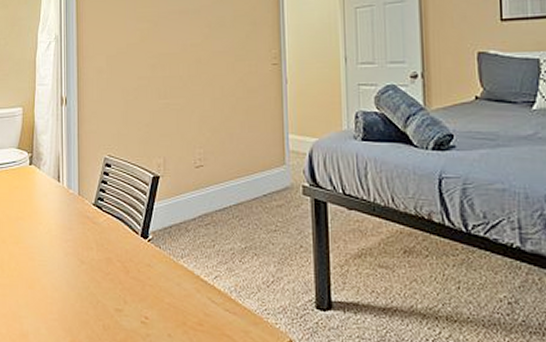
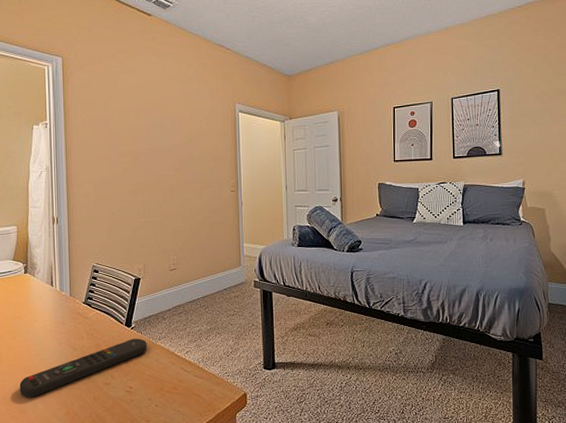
remote control: none [21,254,167,319] -> present [19,338,147,398]

